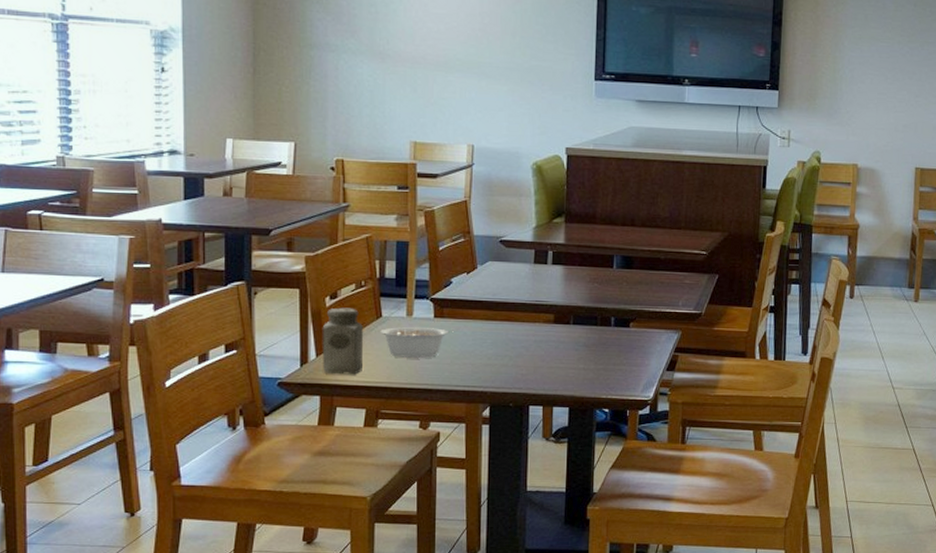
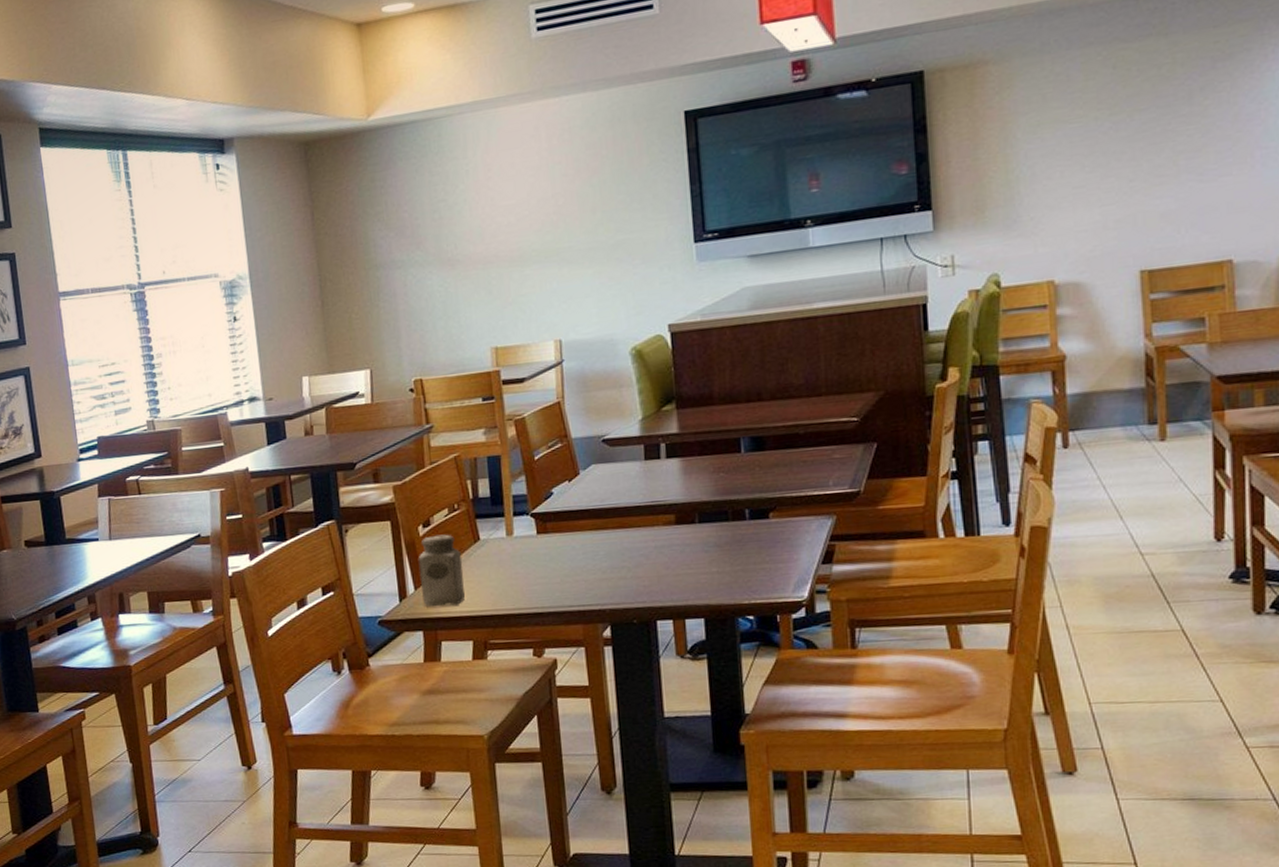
legume: present [380,327,460,358] -> none [480,543,568,582]

